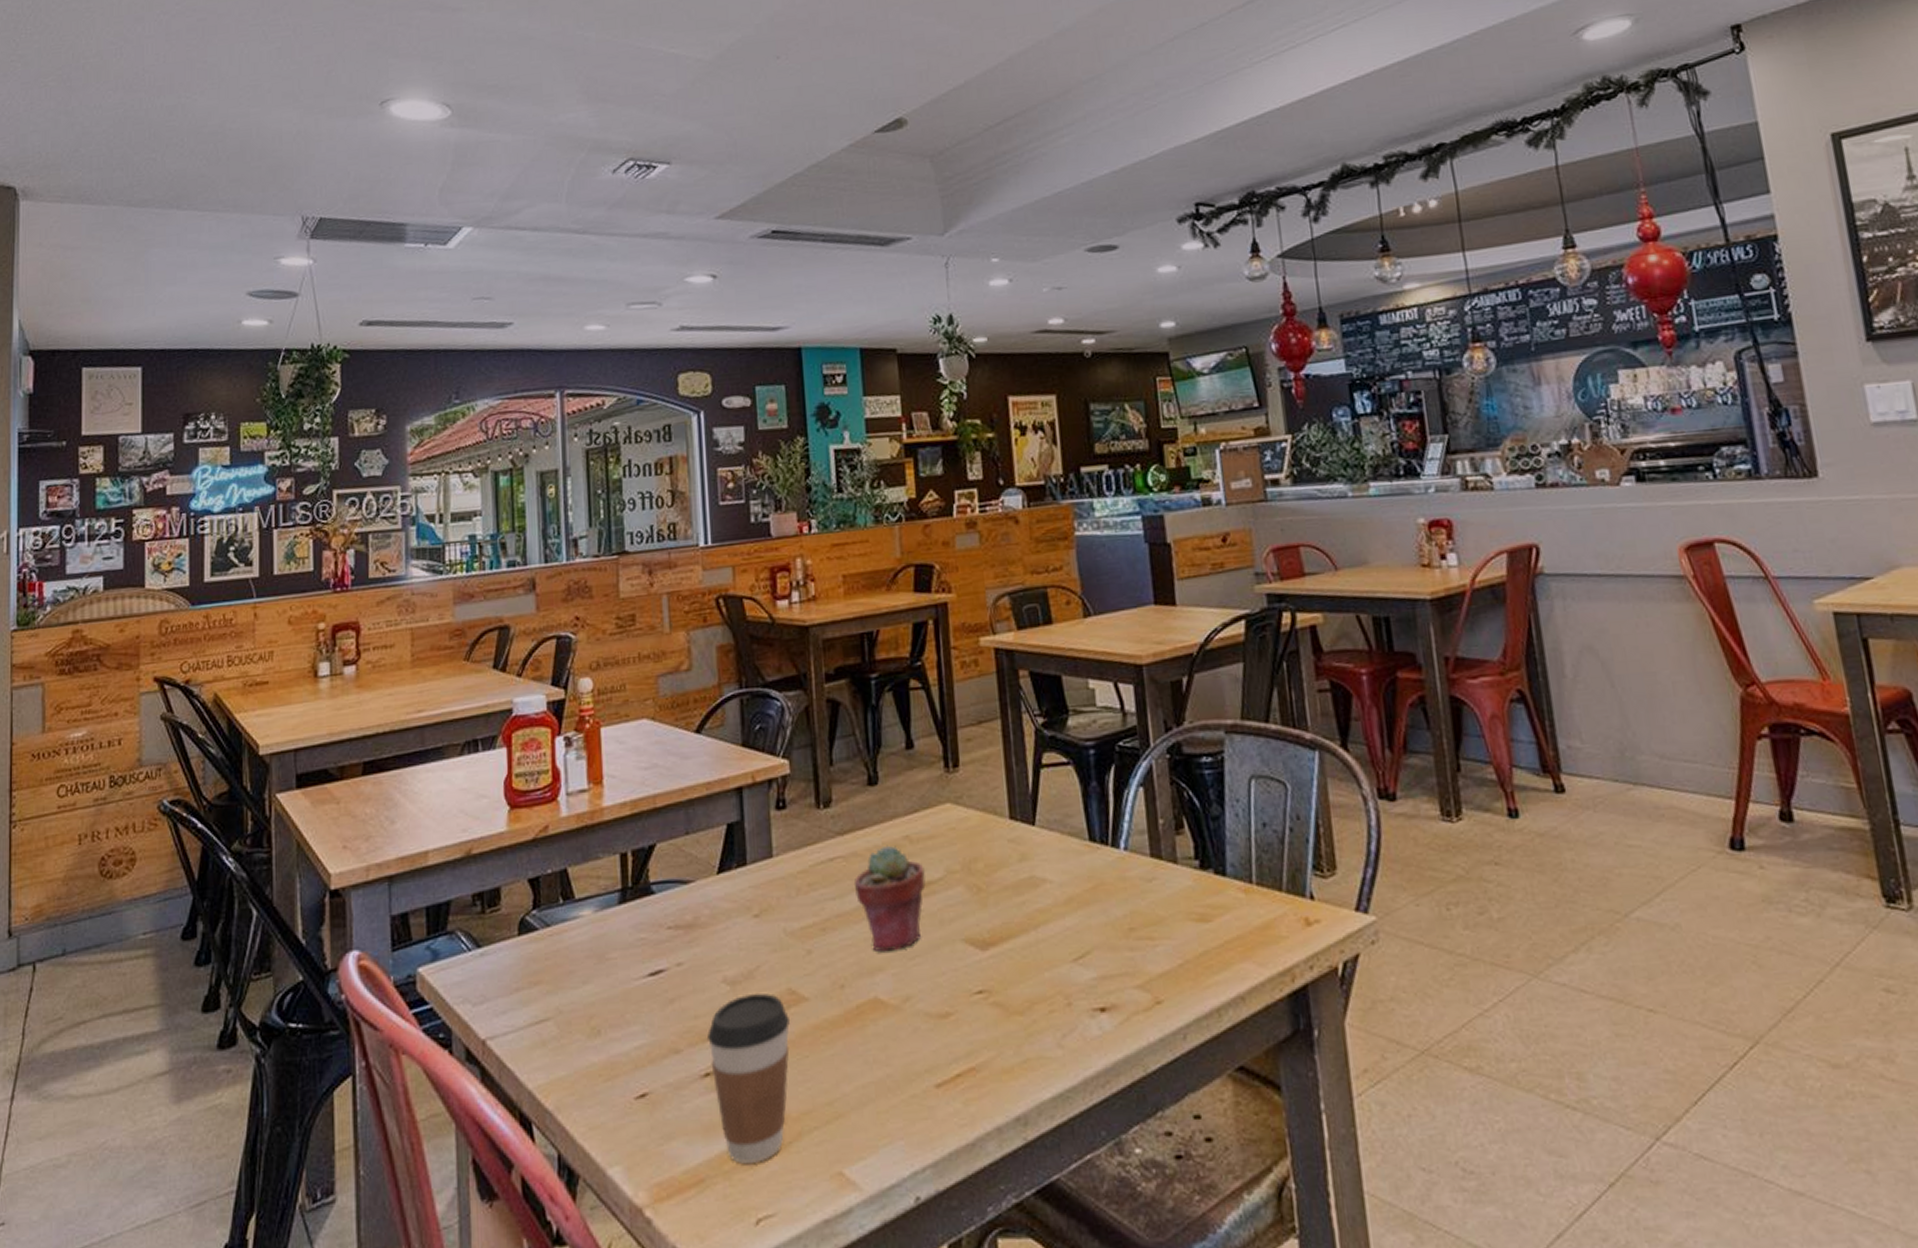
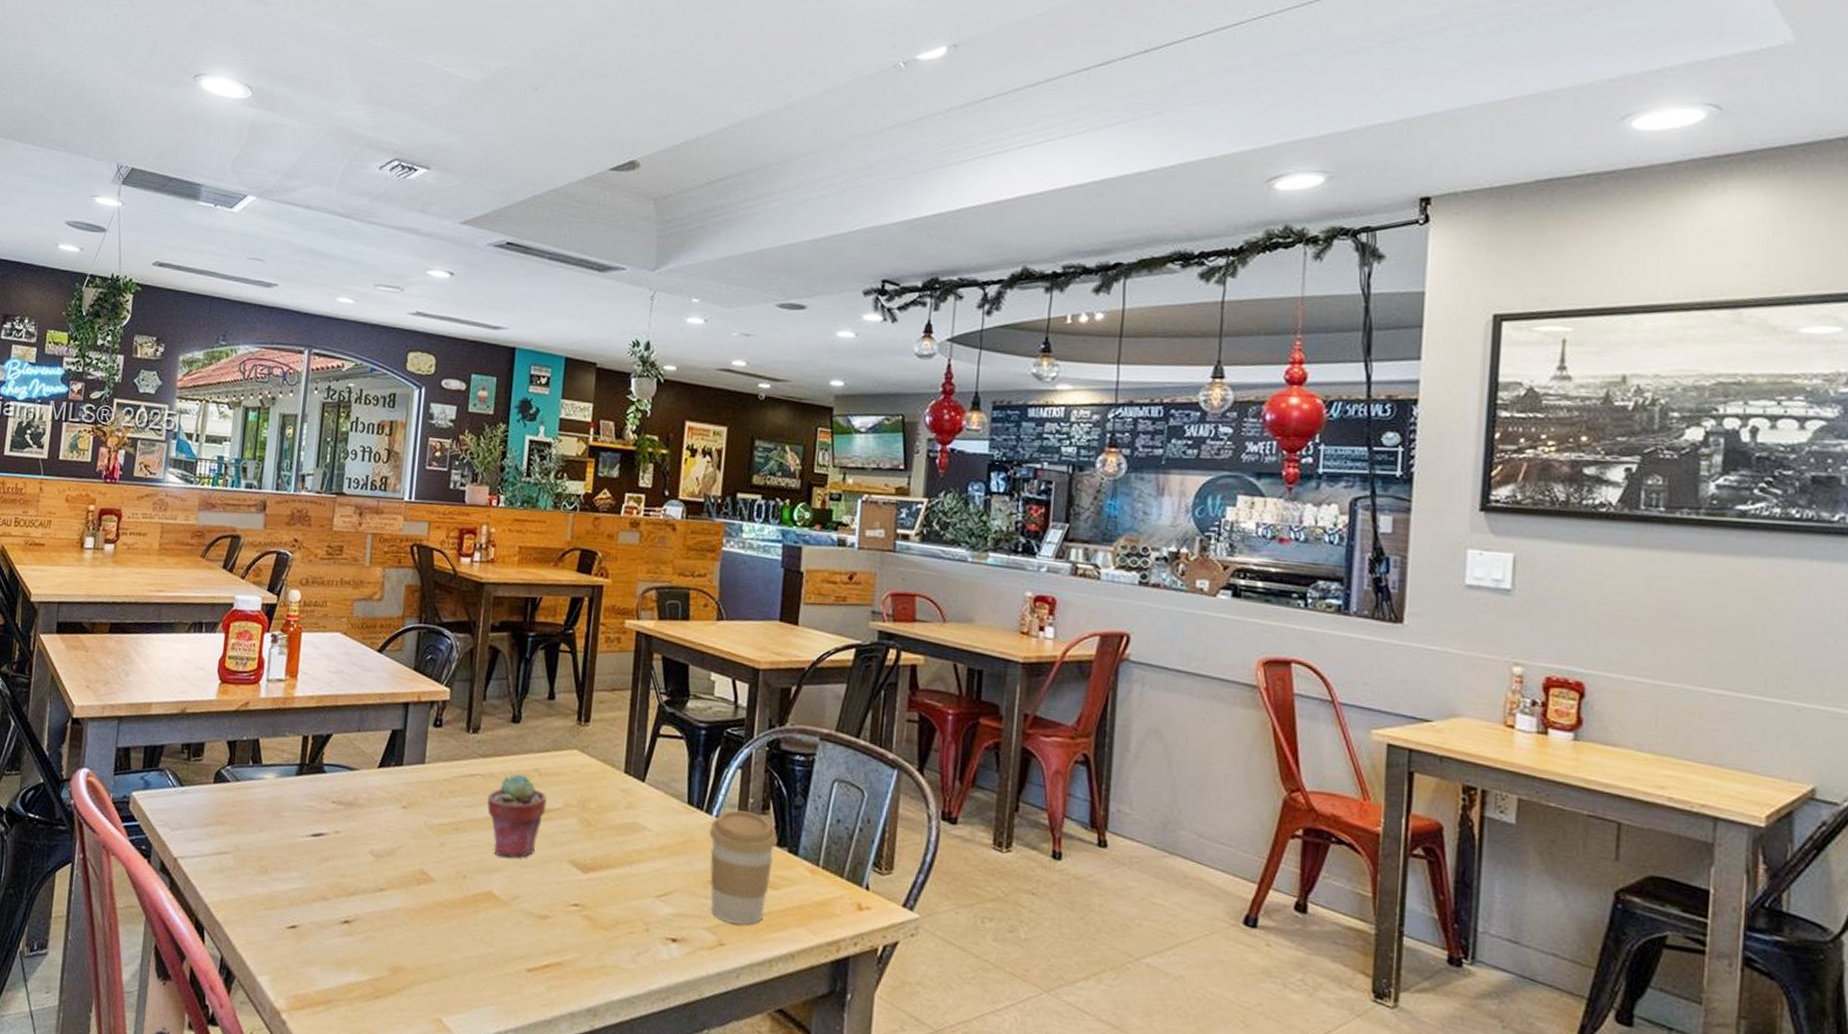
coffee cup: present [706,993,790,1163] -> none [350,867,418,998]
coffee cup: none [1120,835,1200,974] -> present [709,810,777,925]

